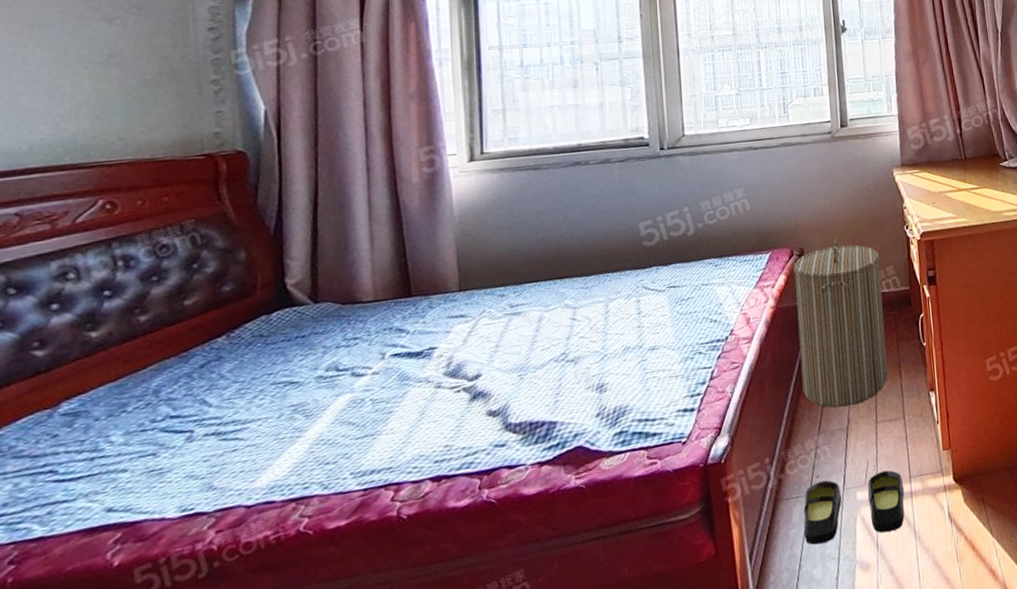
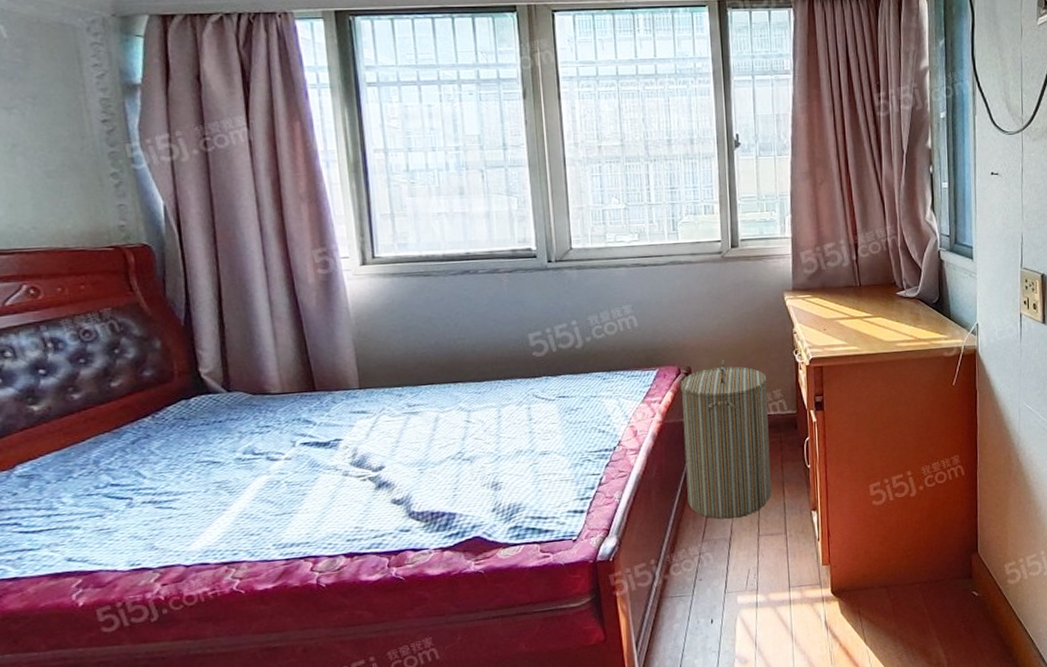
slippers: present [803,470,904,545] -> none [686,579,783,639]

